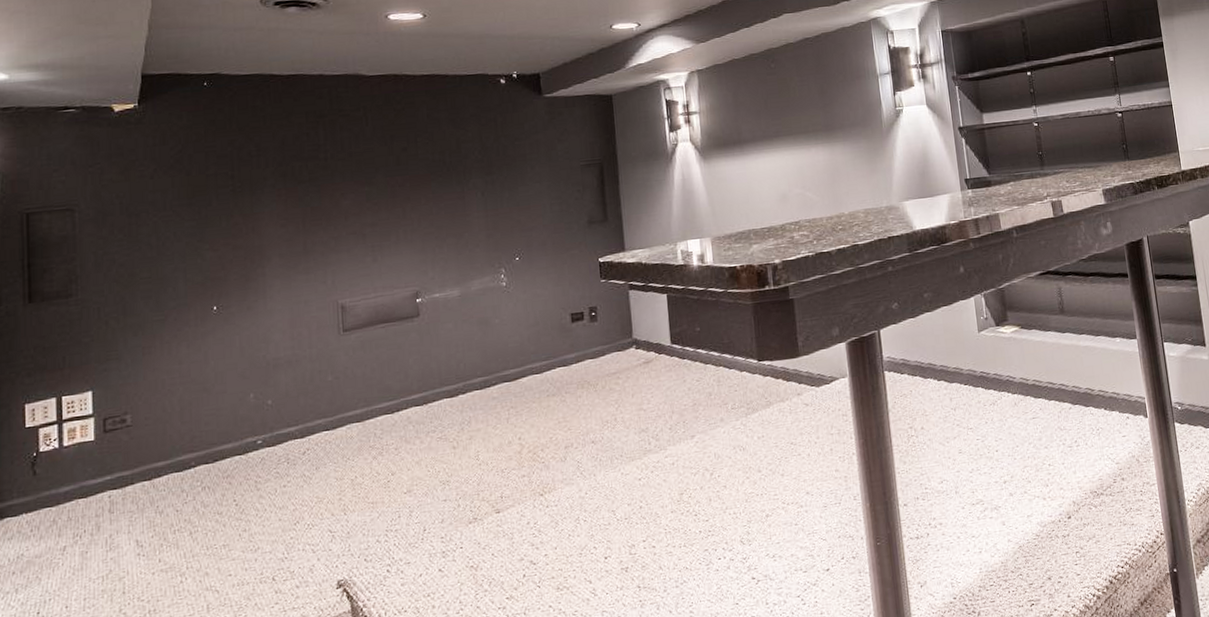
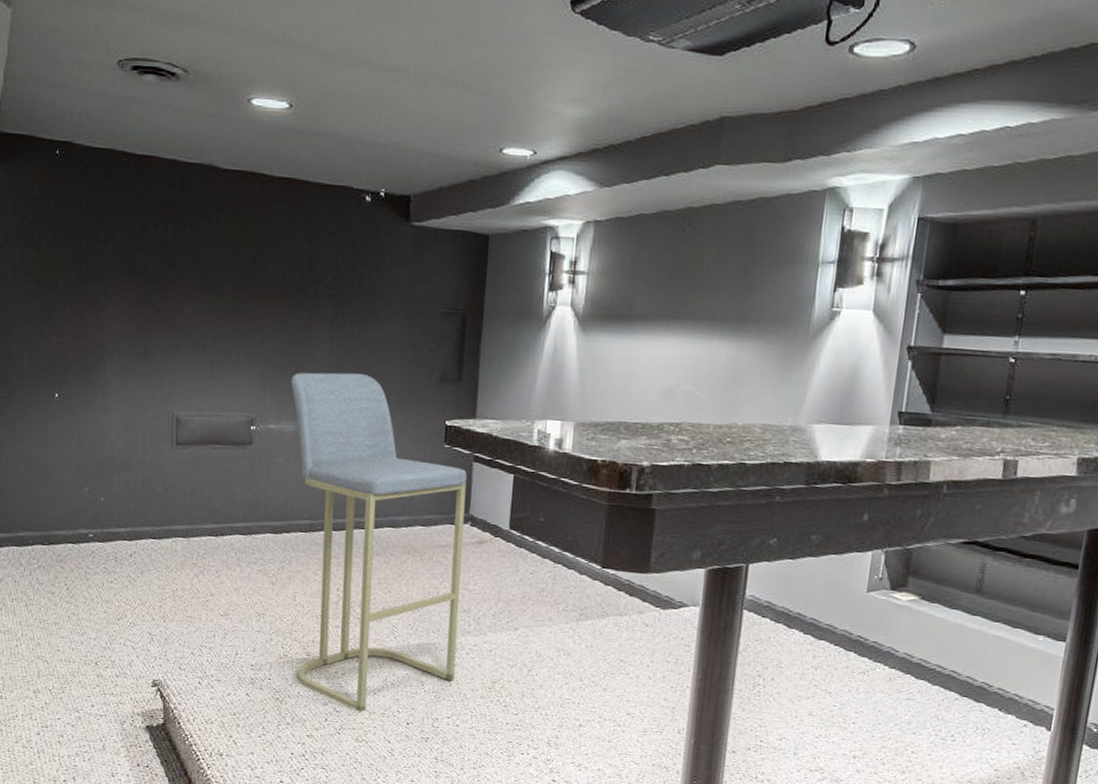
bar stool: none [451,231,644,559] -> present [291,372,467,712]

